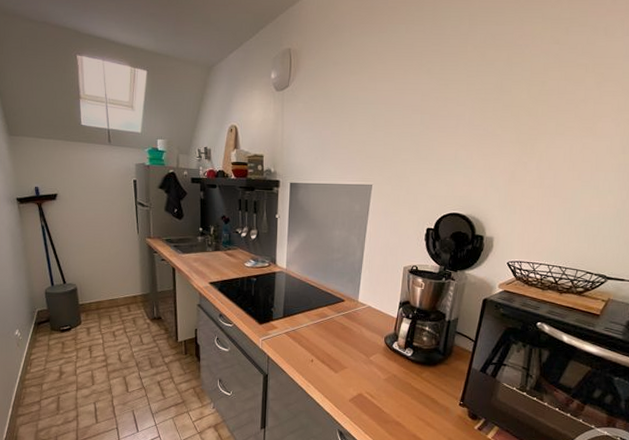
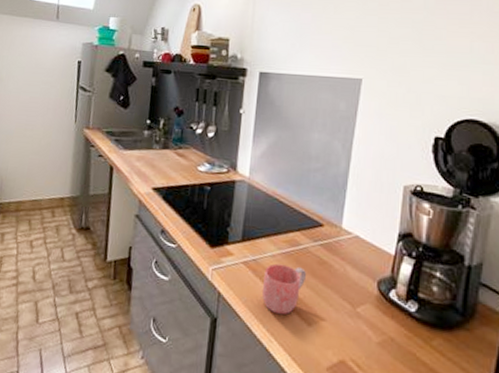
mug: none [300,331,332,368] -> present [261,263,306,315]

